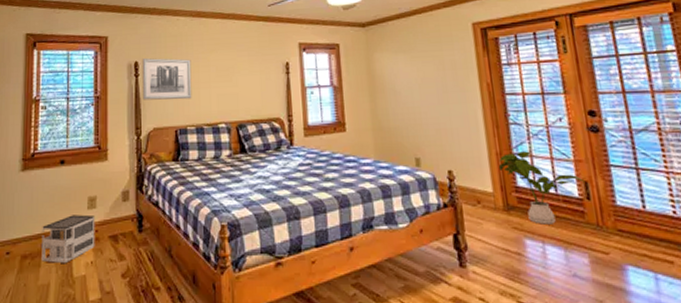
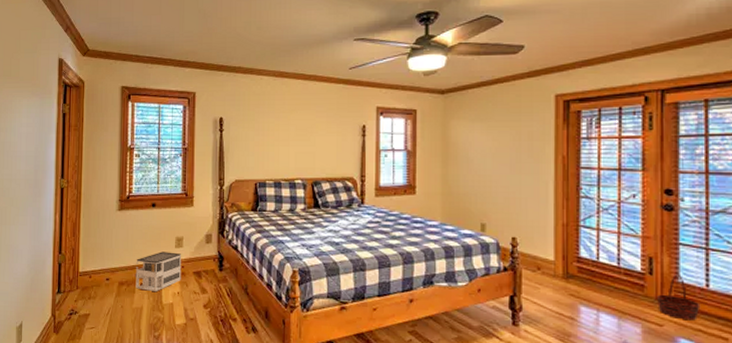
wall art: present [142,58,192,100] -> none [226,115,272,155]
house plant: present [498,151,585,225] -> none [563,224,650,294]
basket: none [597,197,642,245] -> present [656,274,701,320]

